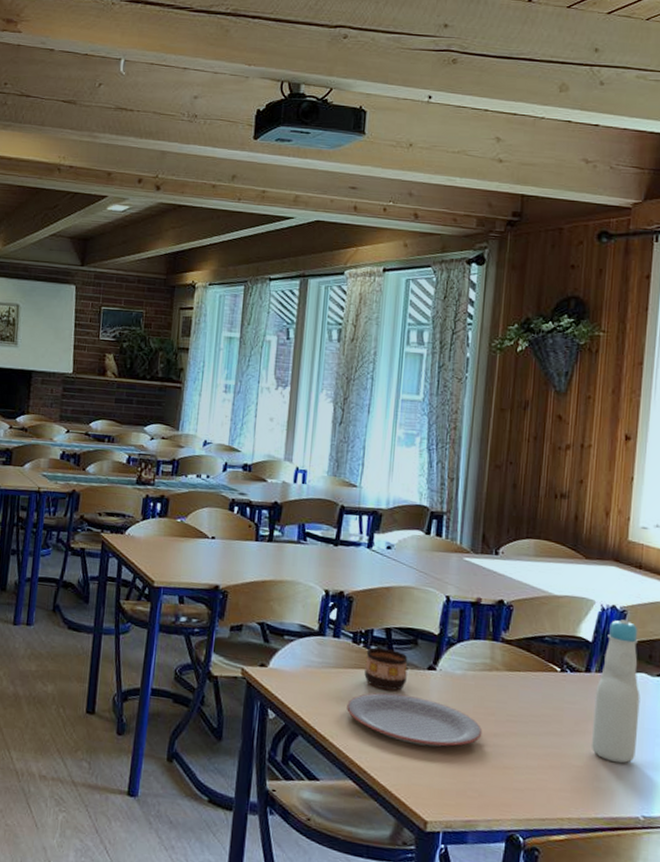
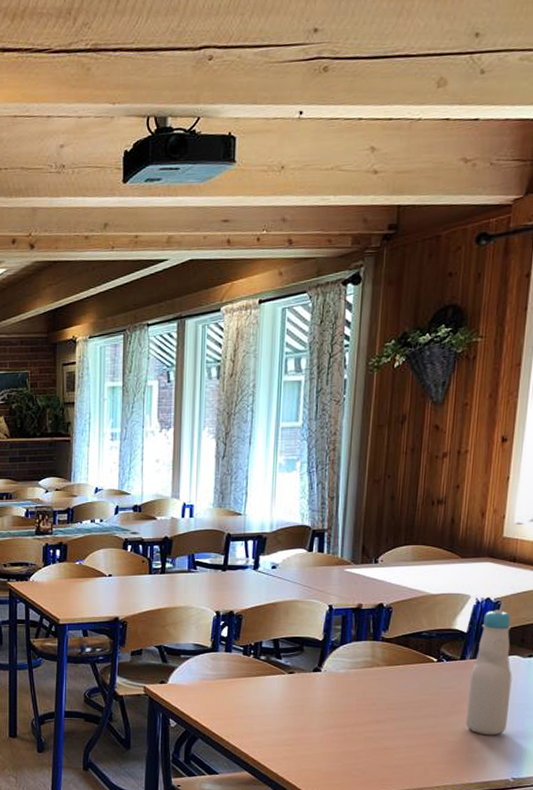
plate: present [347,692,483,747] -> none [240,695,365,737]
cup: present [364,647,408,691] -> none [255,656,295,693]

